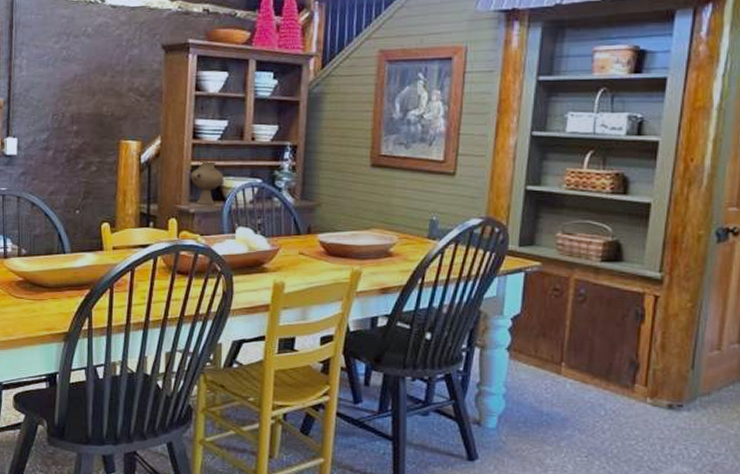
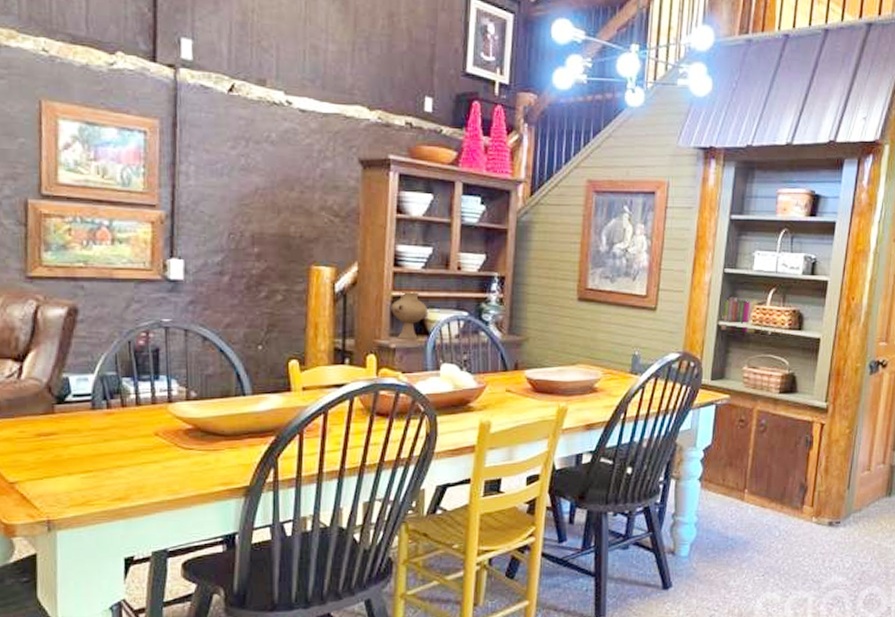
books: none [528,161,603,201] -> present [720,297,783,336]

